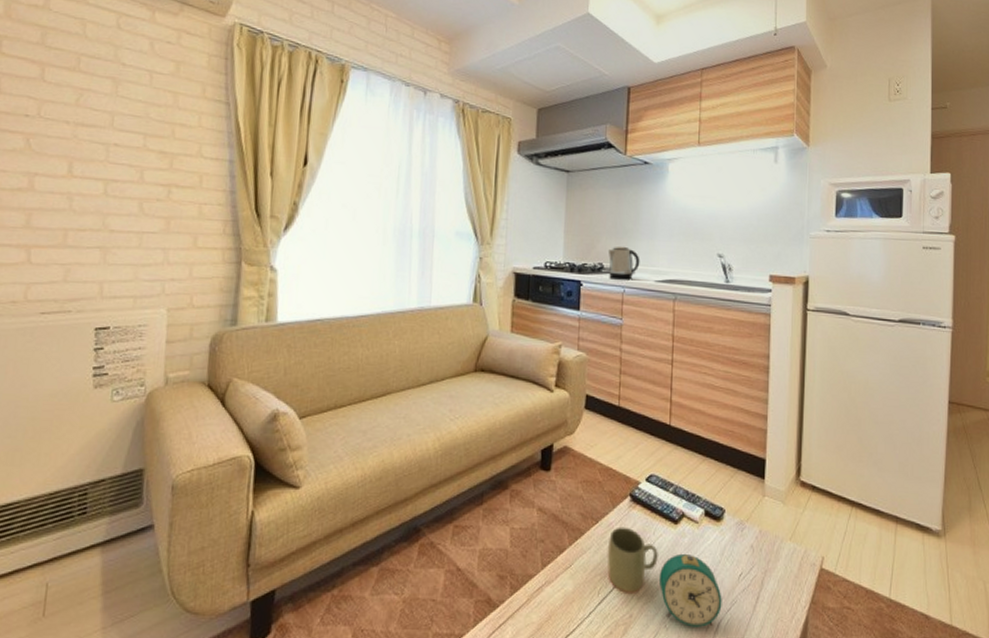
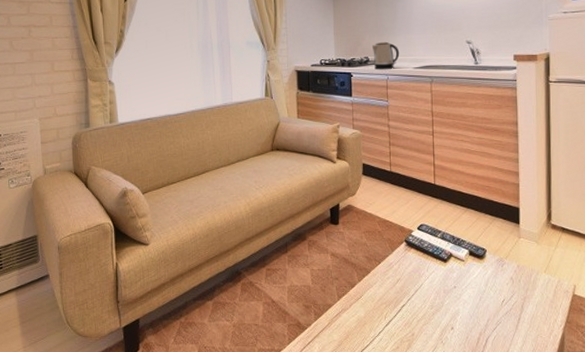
mug: present [606,527,658,593] -> none [389,266,432,317]
alarm clock: present [658,554,722,627] -> none [434,286,489,342]

